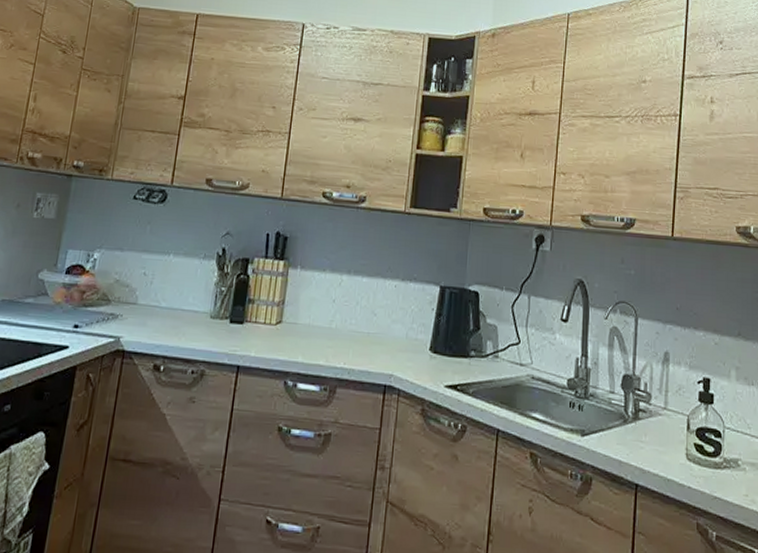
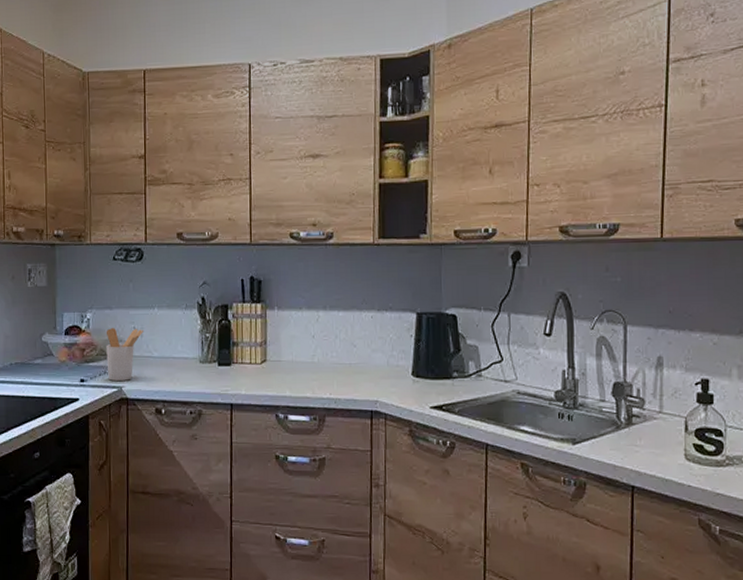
utensil holder: none [106,271,154,331] -> present [106,328,143,381]

